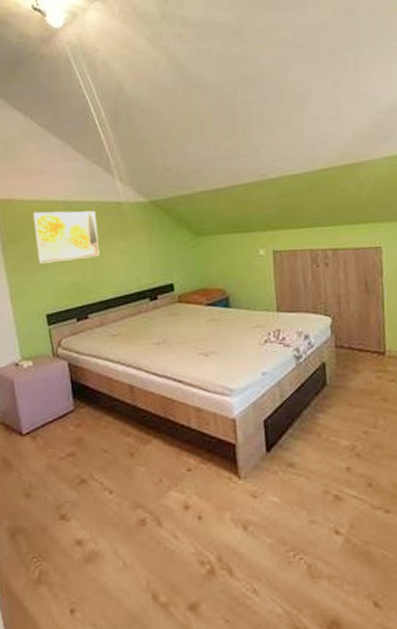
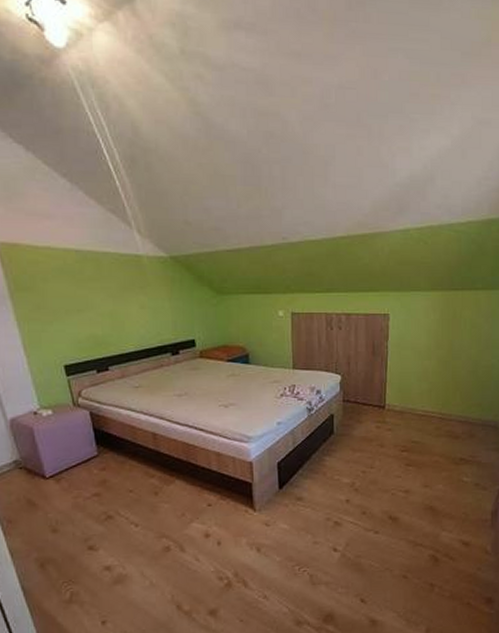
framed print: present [33,211,100,264] -> none [43,259,119,314]

